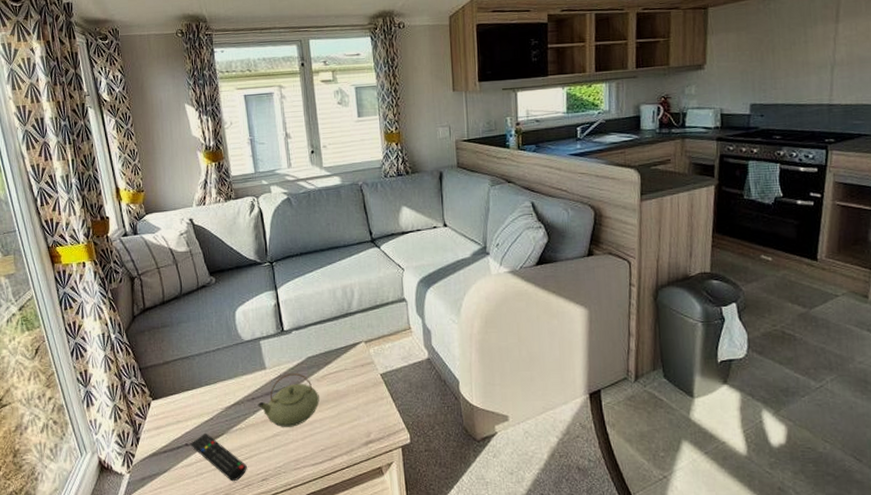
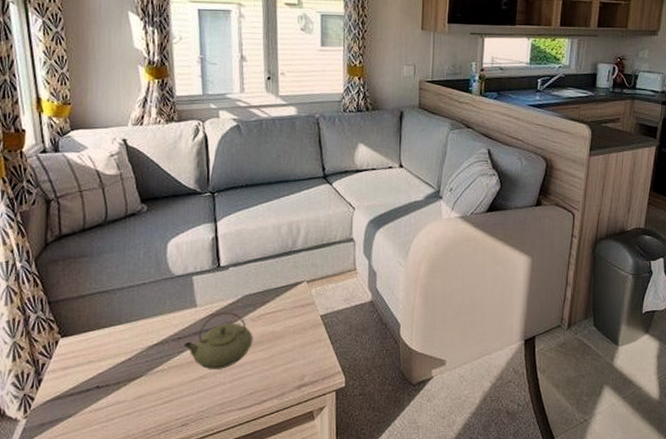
remote control: present [191,432,247,482] -> none [103,374,166,427]

